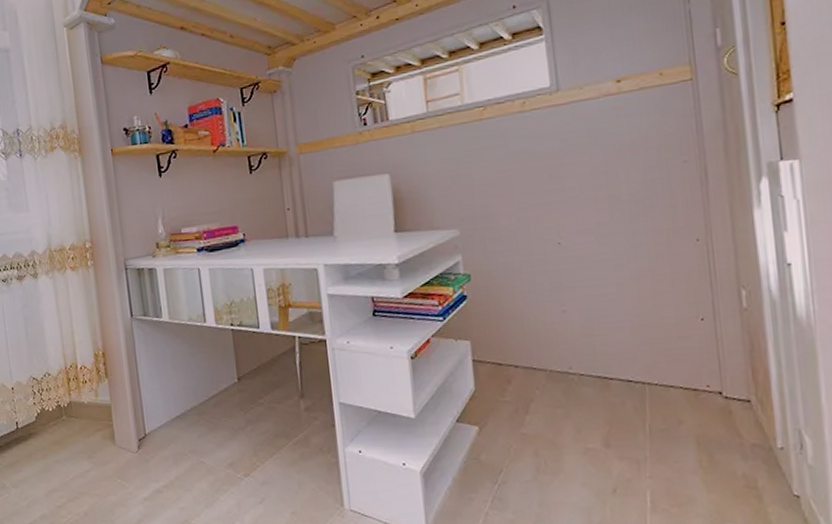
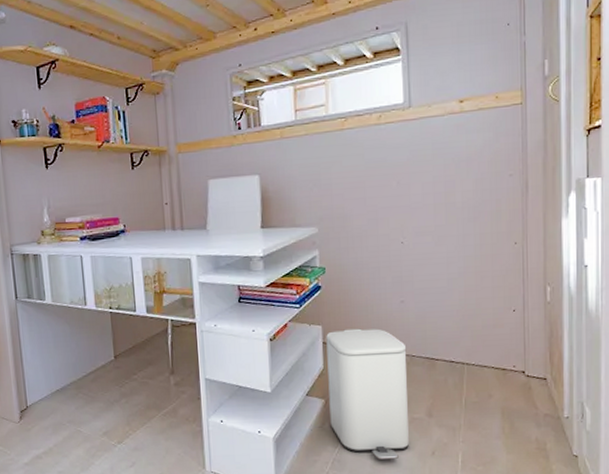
pedal bin: none [476,343,585,498] -> present [326,328,410,459]

